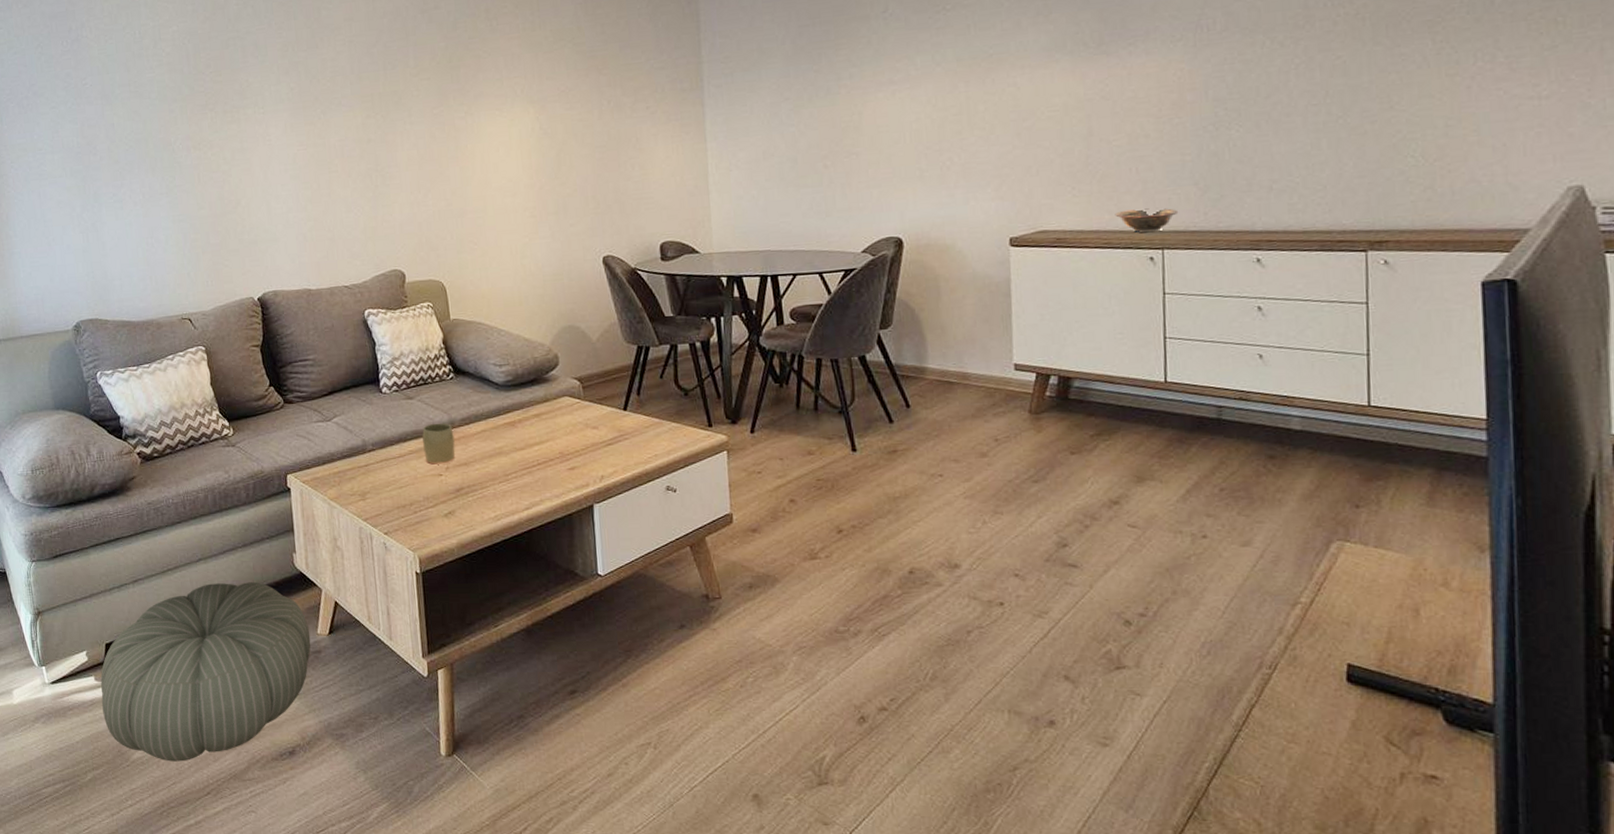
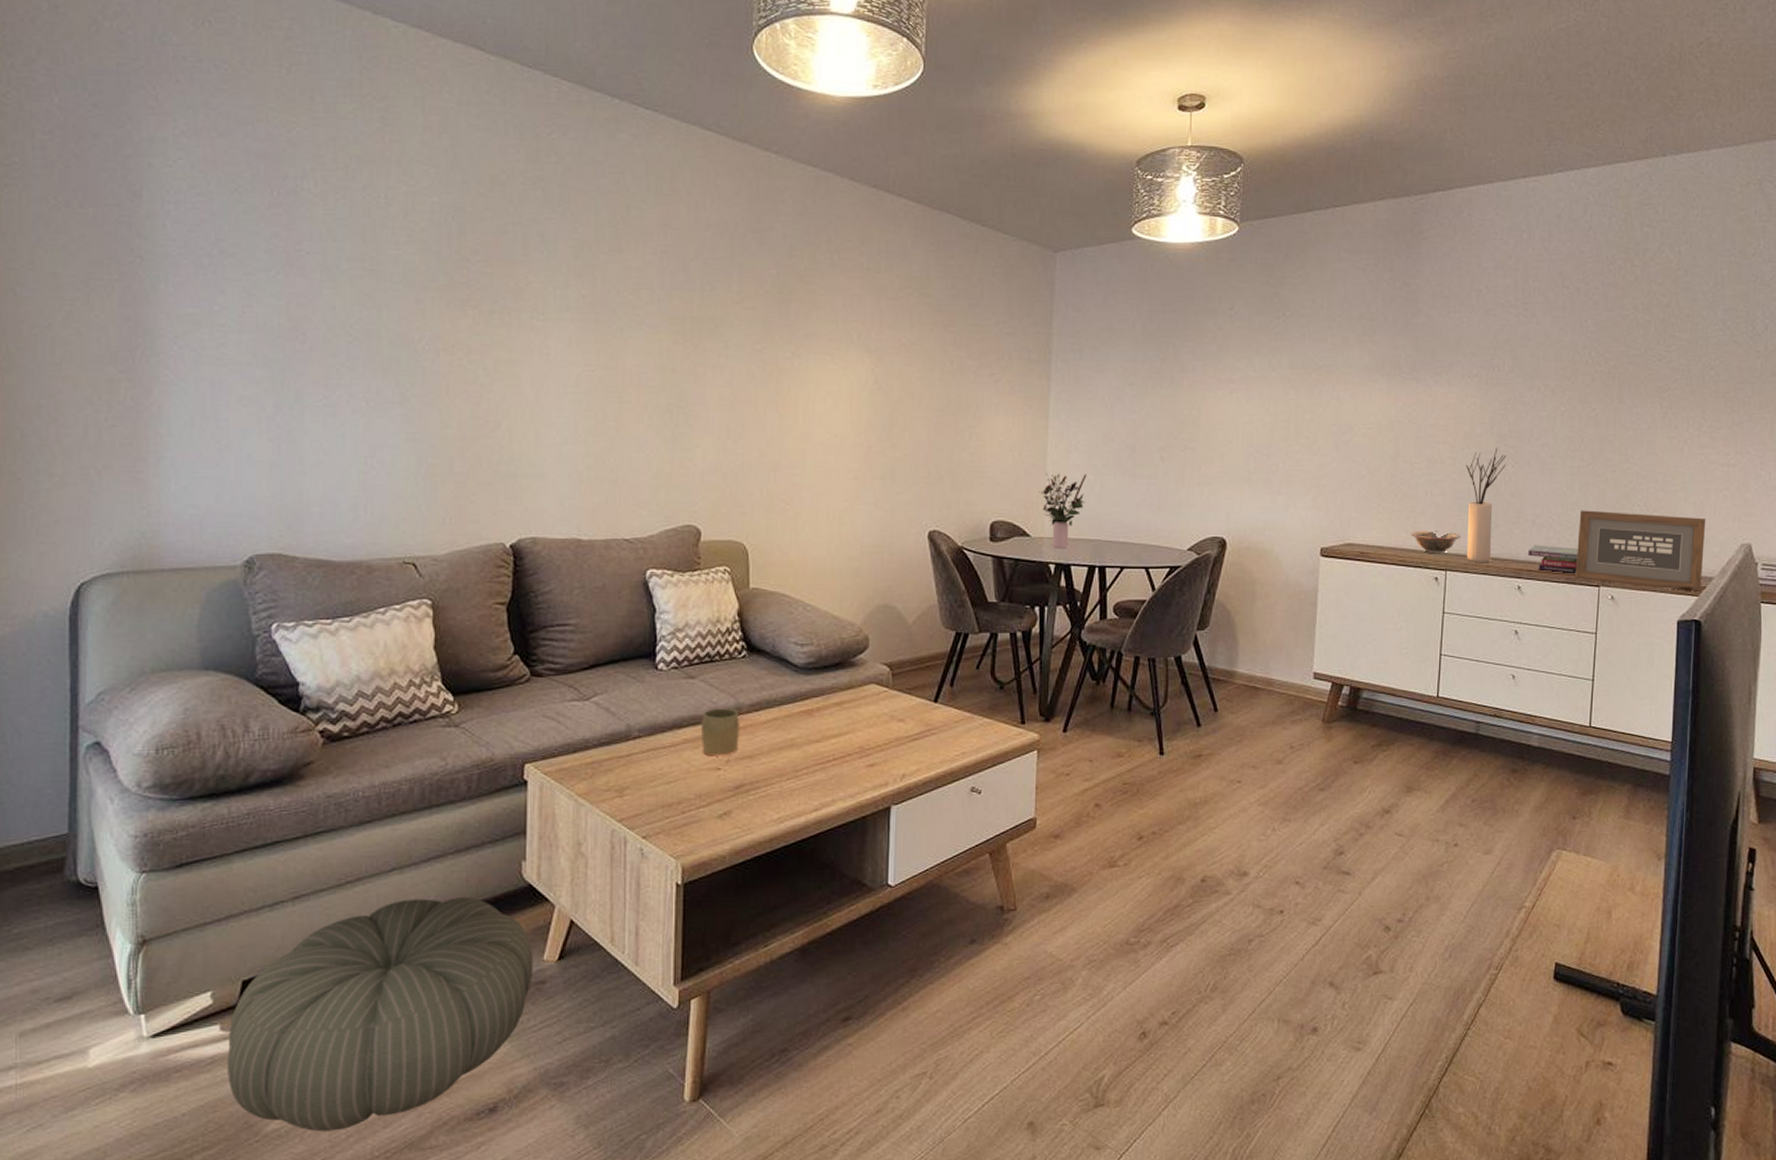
bouquet: none [704,189,751,262] -> present [1039,473,1087,549]
vase: none [1177,113,1228,239] -> present [1466,448,1507,564]
books: none [1266,211,1334,241] -> present [1528,545,1578,574]
picture frame: none [1331,161,1514,248] -> present [1575,510,1706,592]

